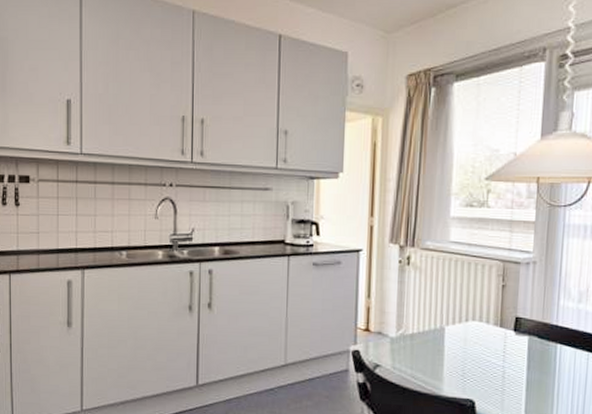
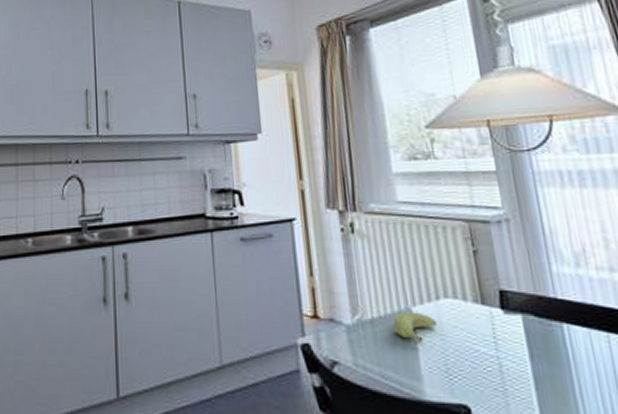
banana: none [428,329,463,354] -> present [393,312,438,343]

